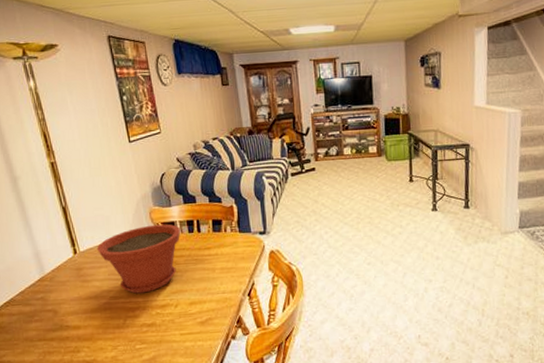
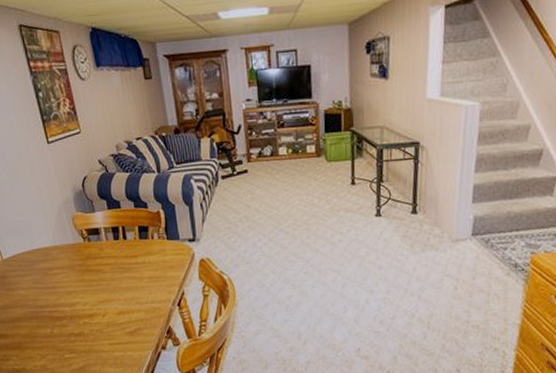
plant pot: present [96,224,180,294] -> none [20,230,106,303]

